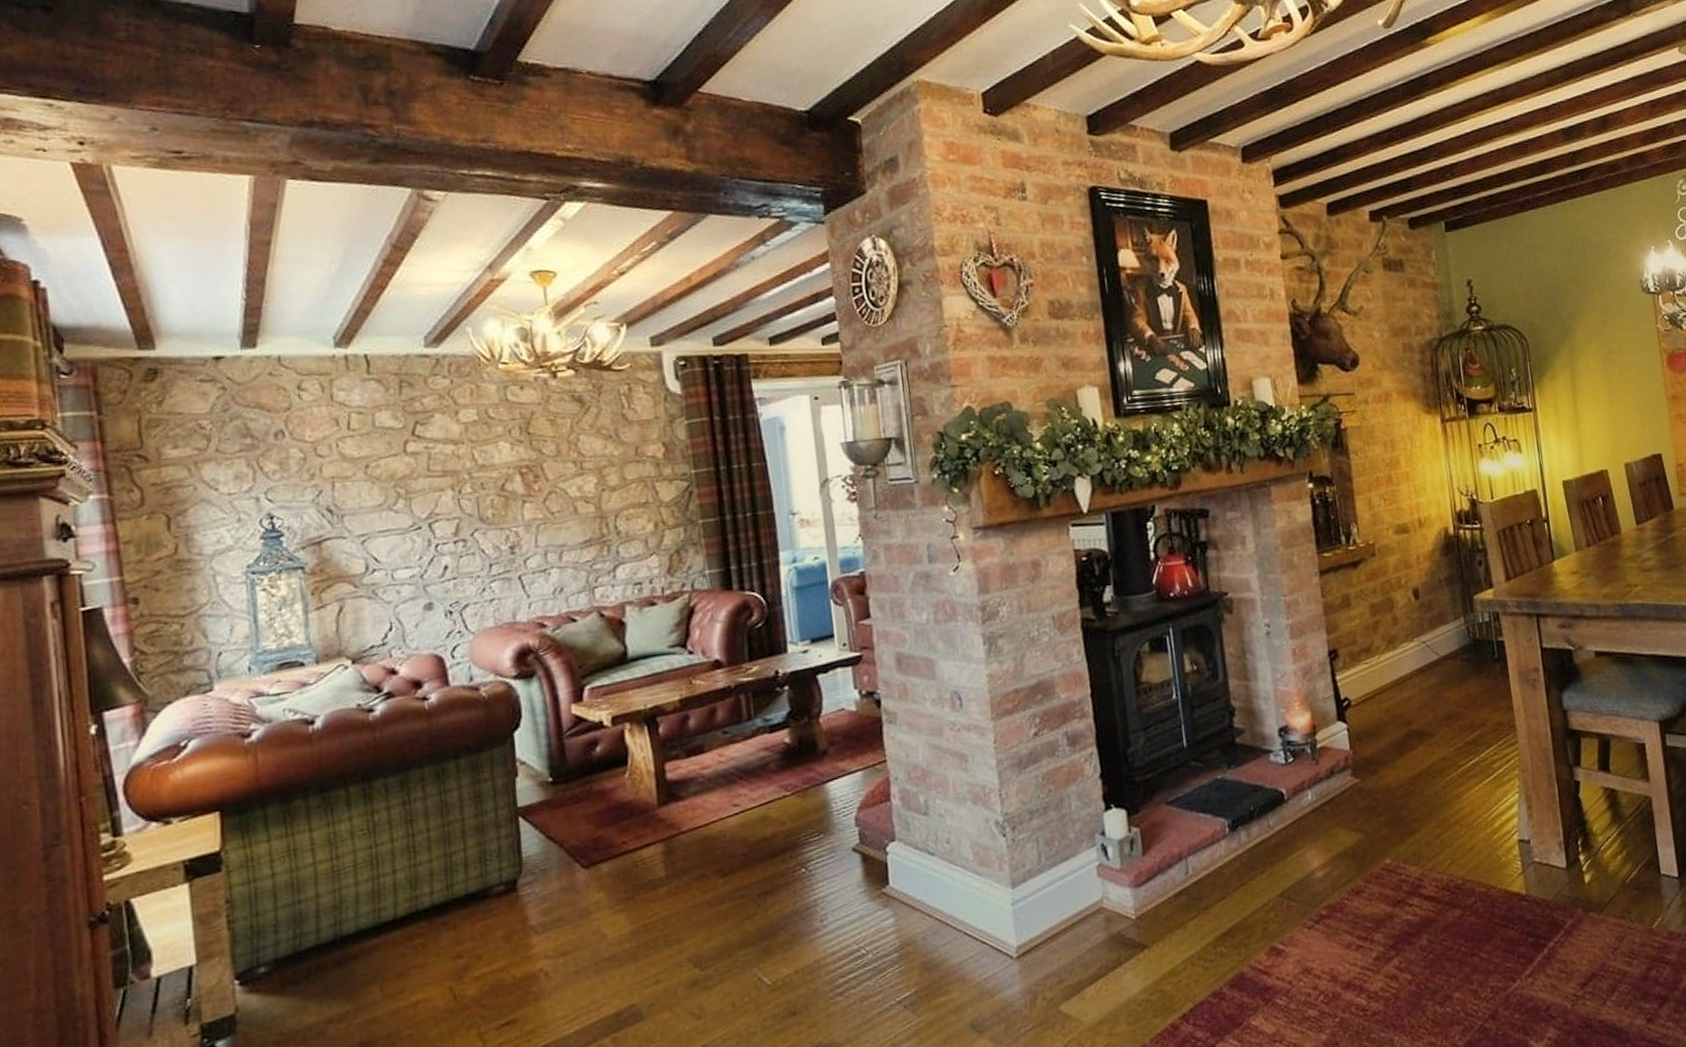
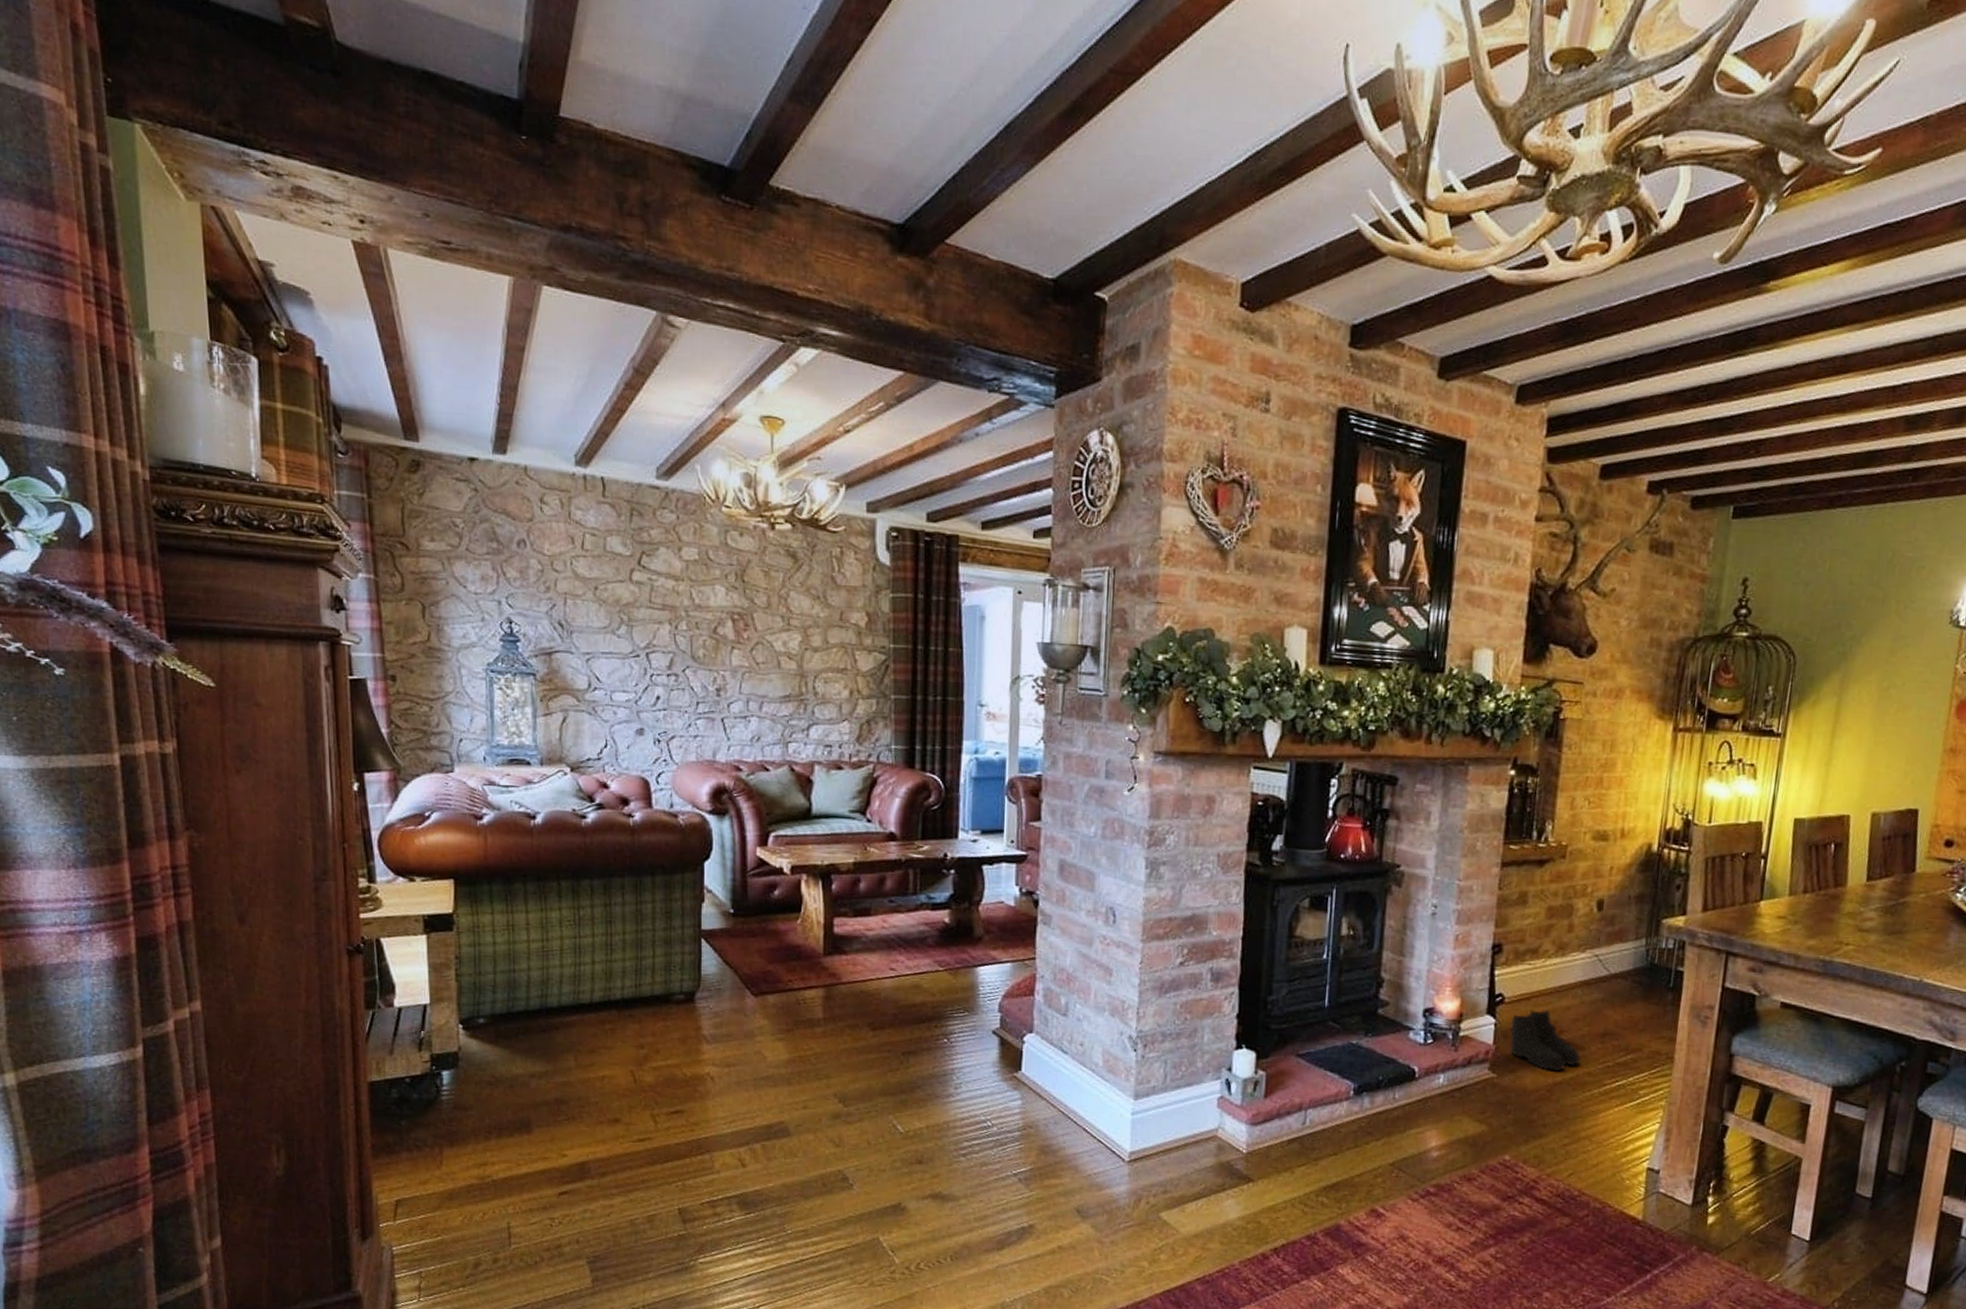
boots: none [1361,704,1435,765] -> present [1509,1010,1582,1071]

